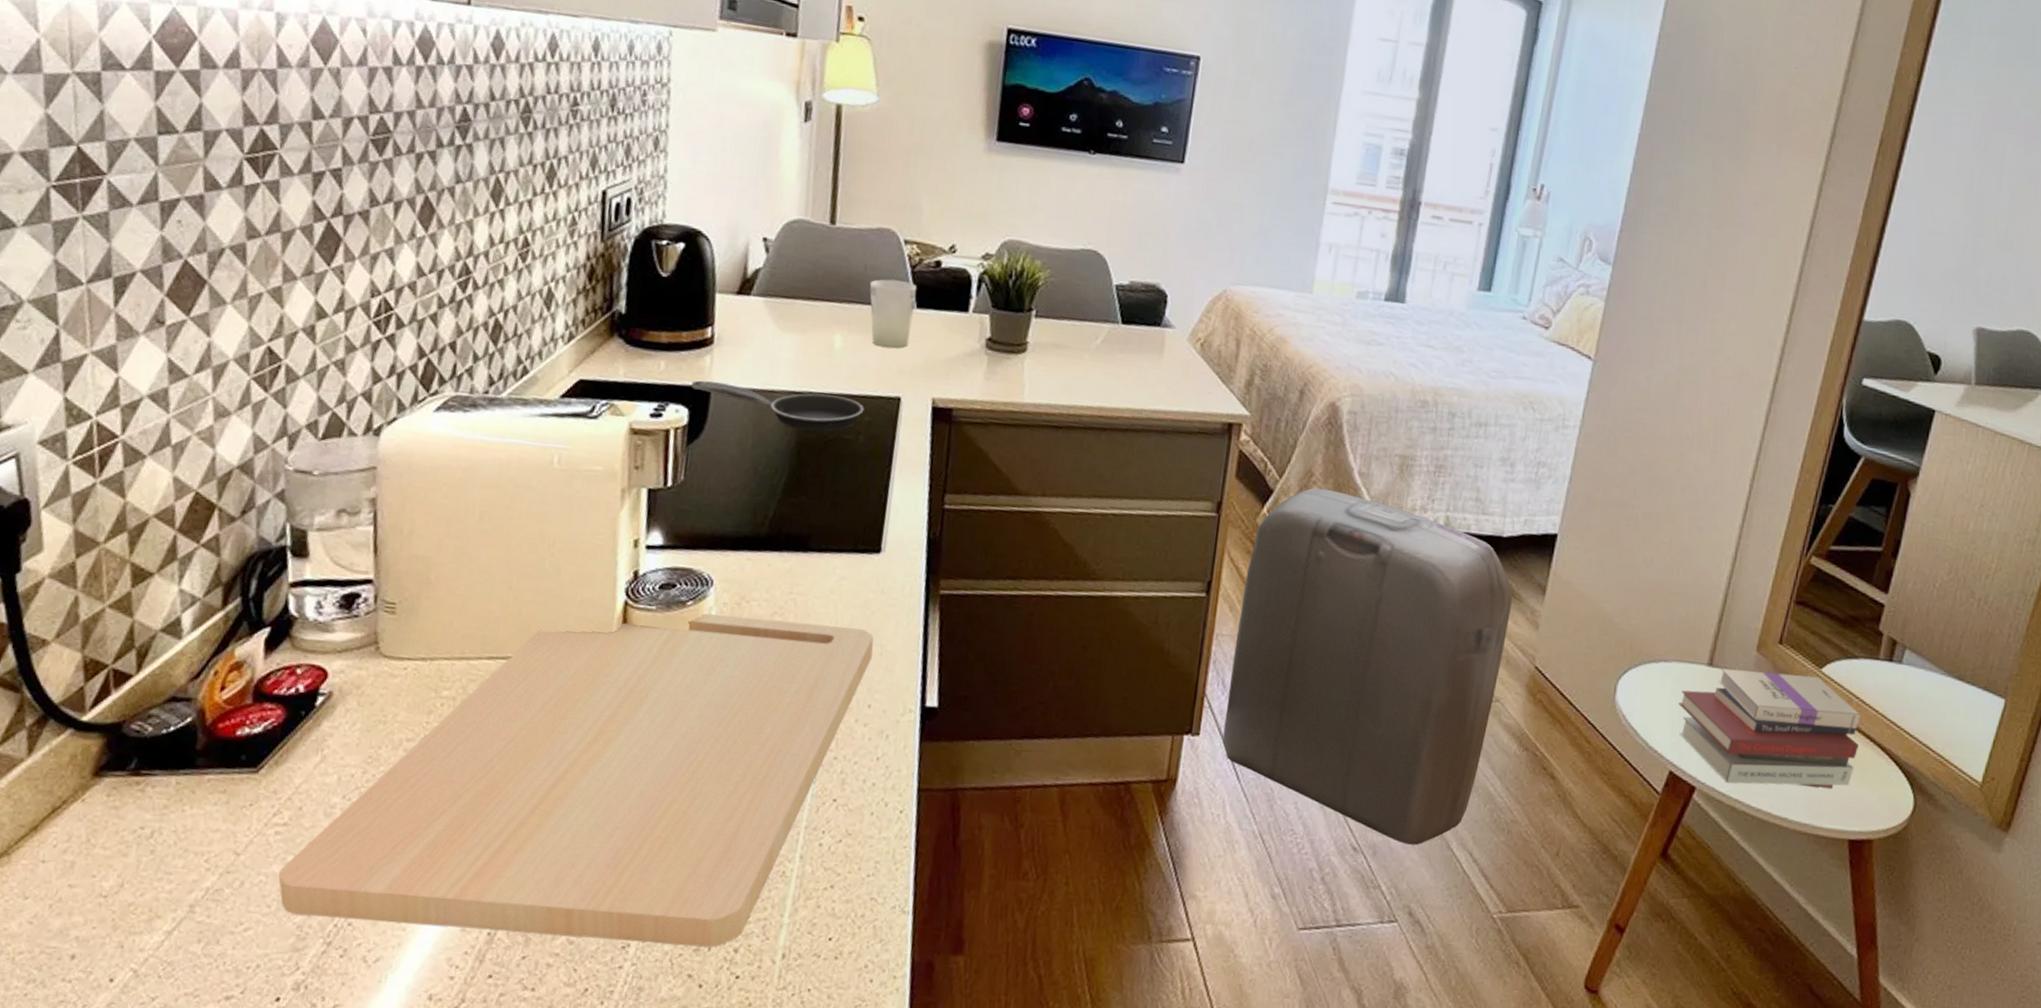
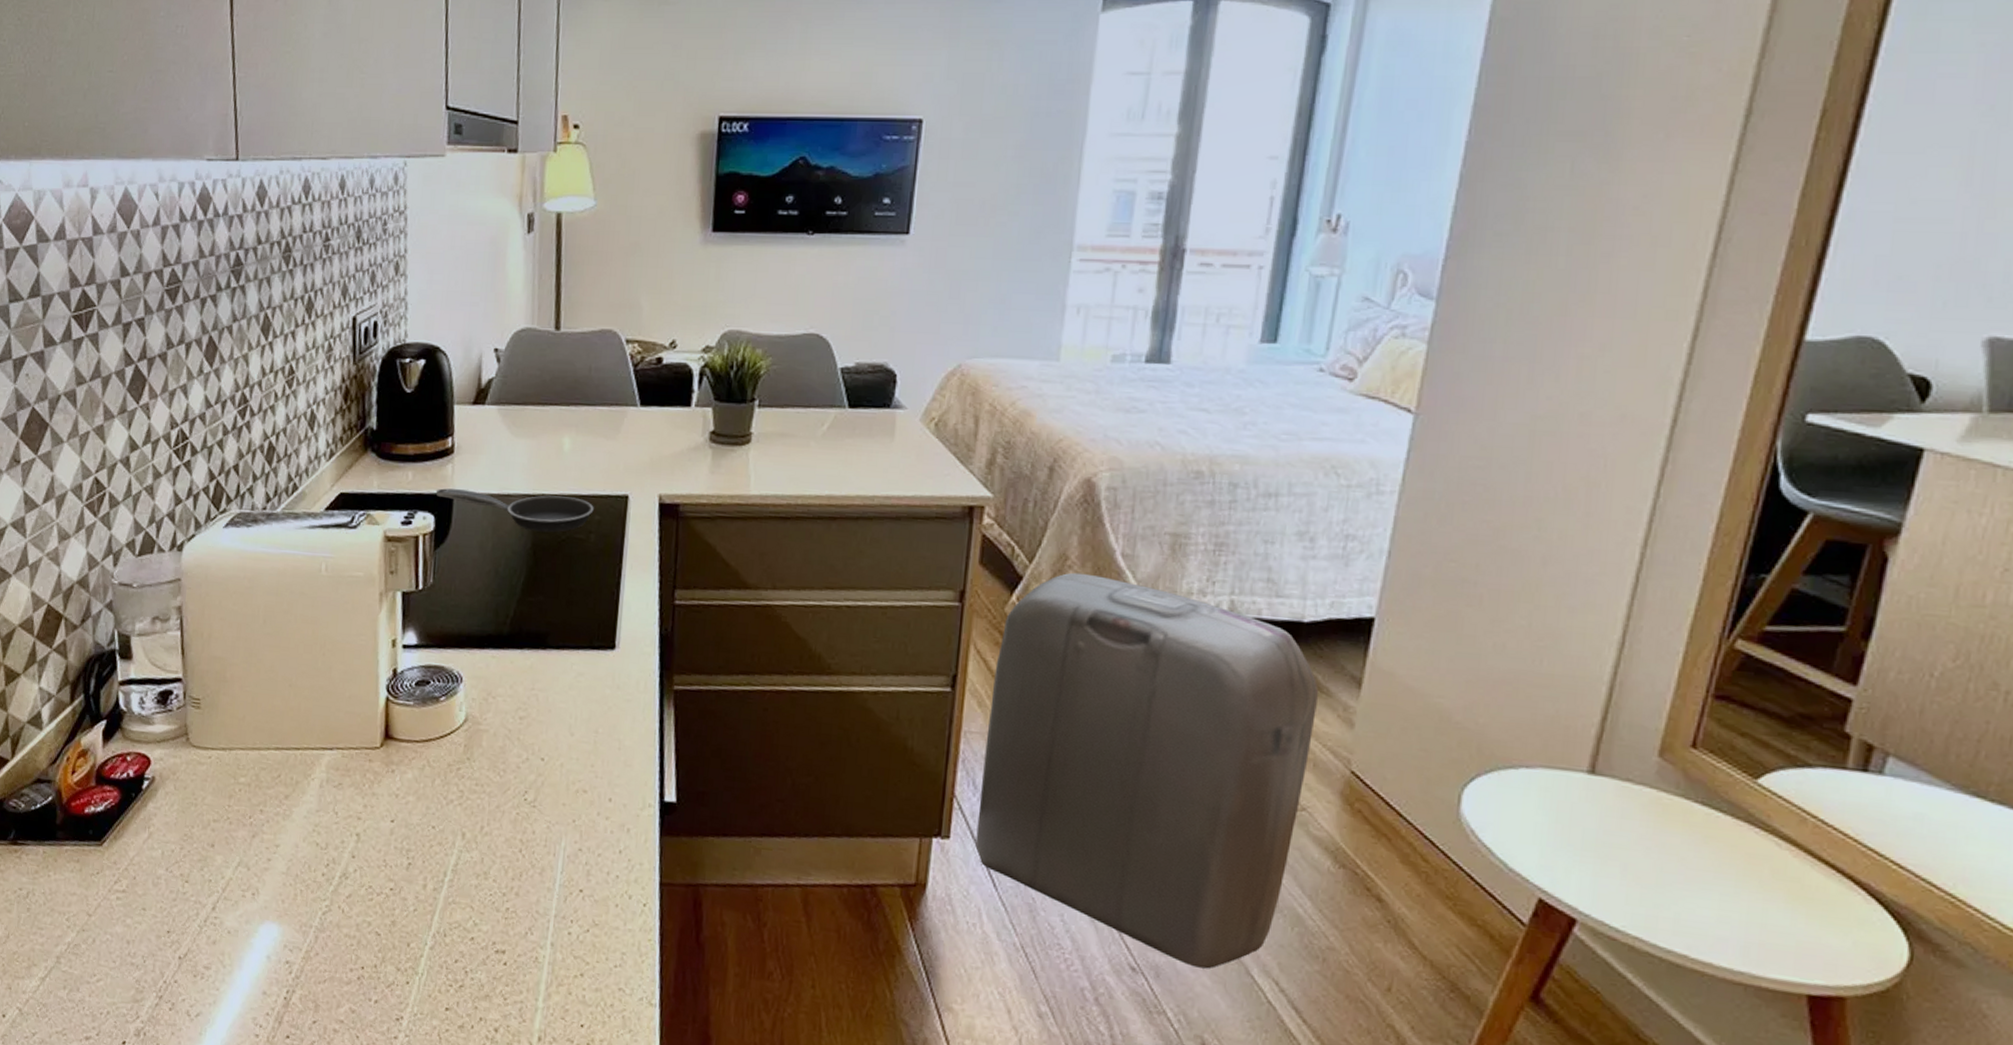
cutting board: present [278,613,874,947] -> none [120,708,612,1025]
cup: present [869,279,916,348] -> none [594,379,639,447]
books: present [1679,668,1861,790] -> none [1548,776,1820,931]

